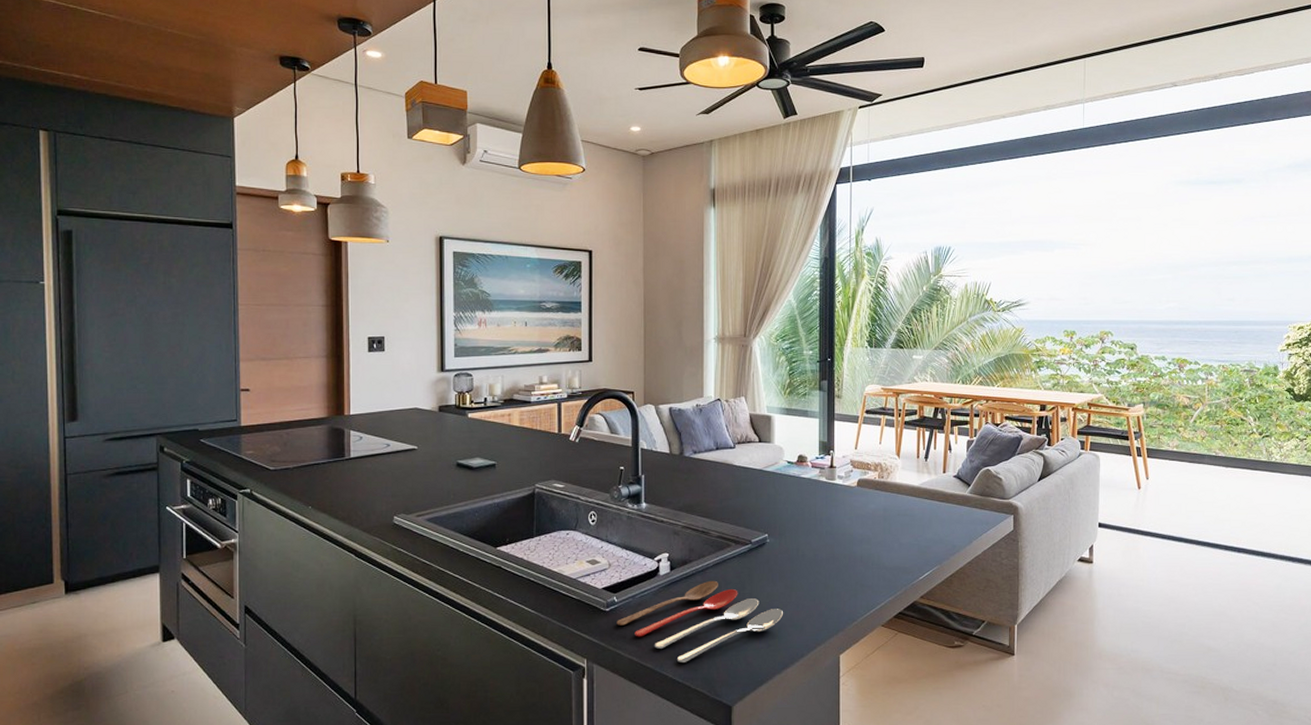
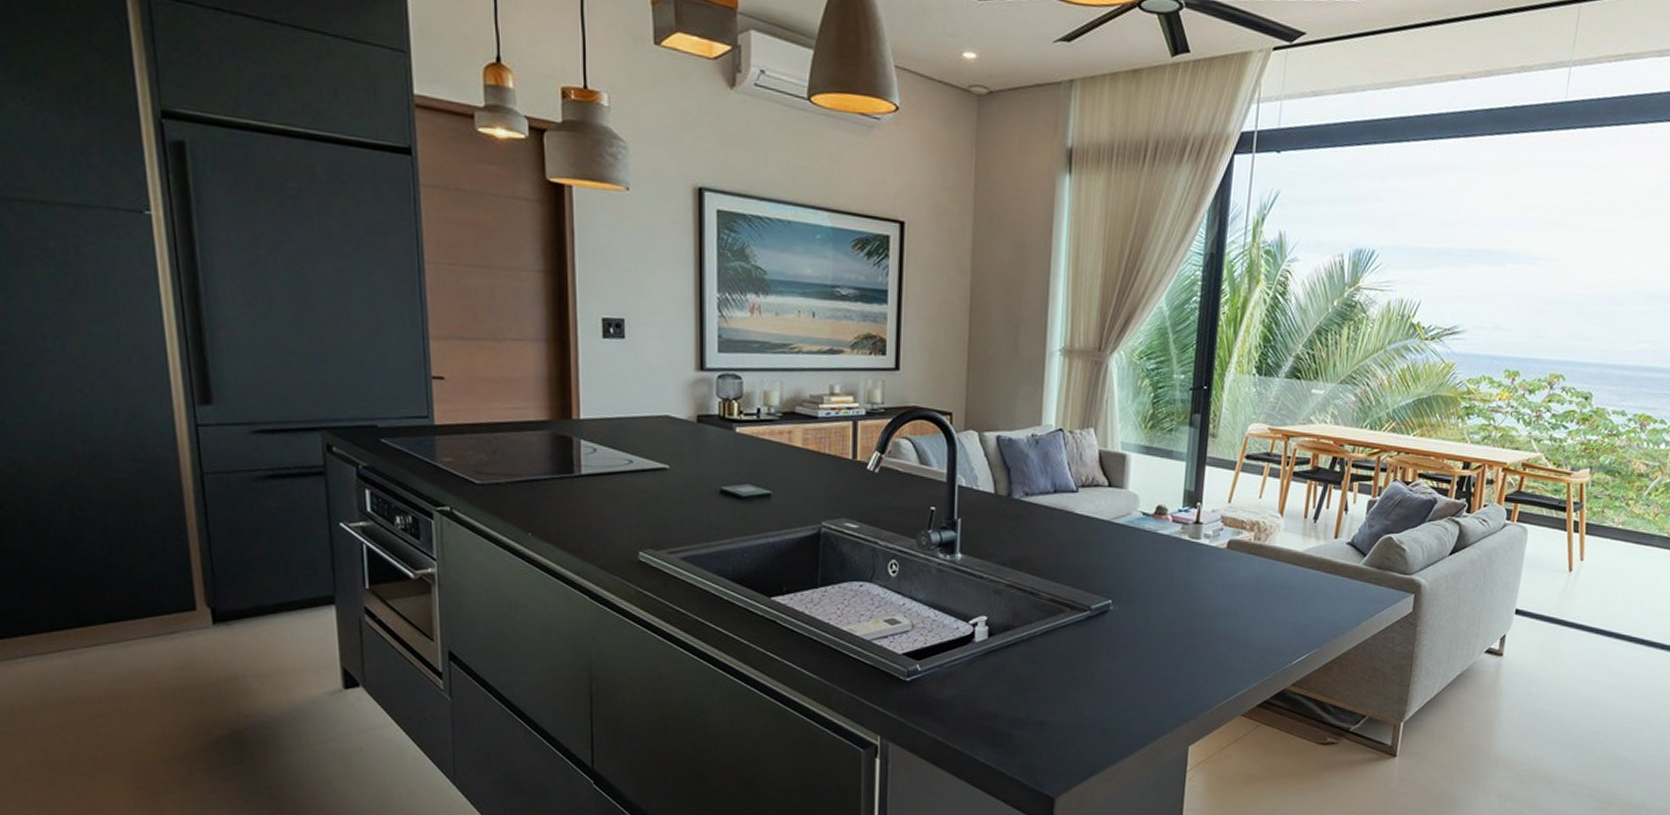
cooking utensil: present [617,580,783,664] -> none [919,651,1124,747]

